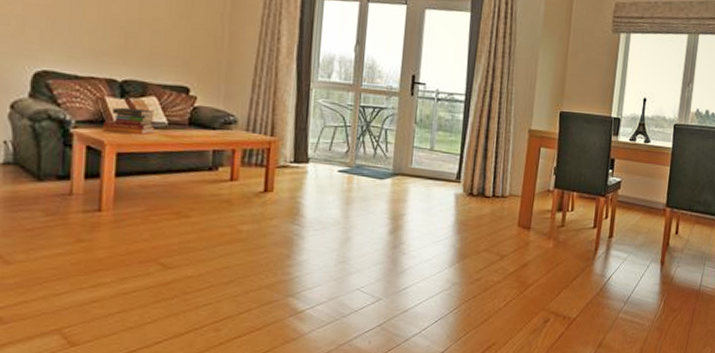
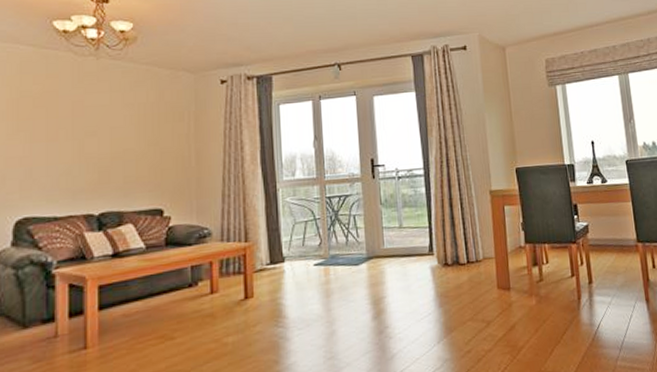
books: present [102,107,155,135] -> none [82,237,133,267]

